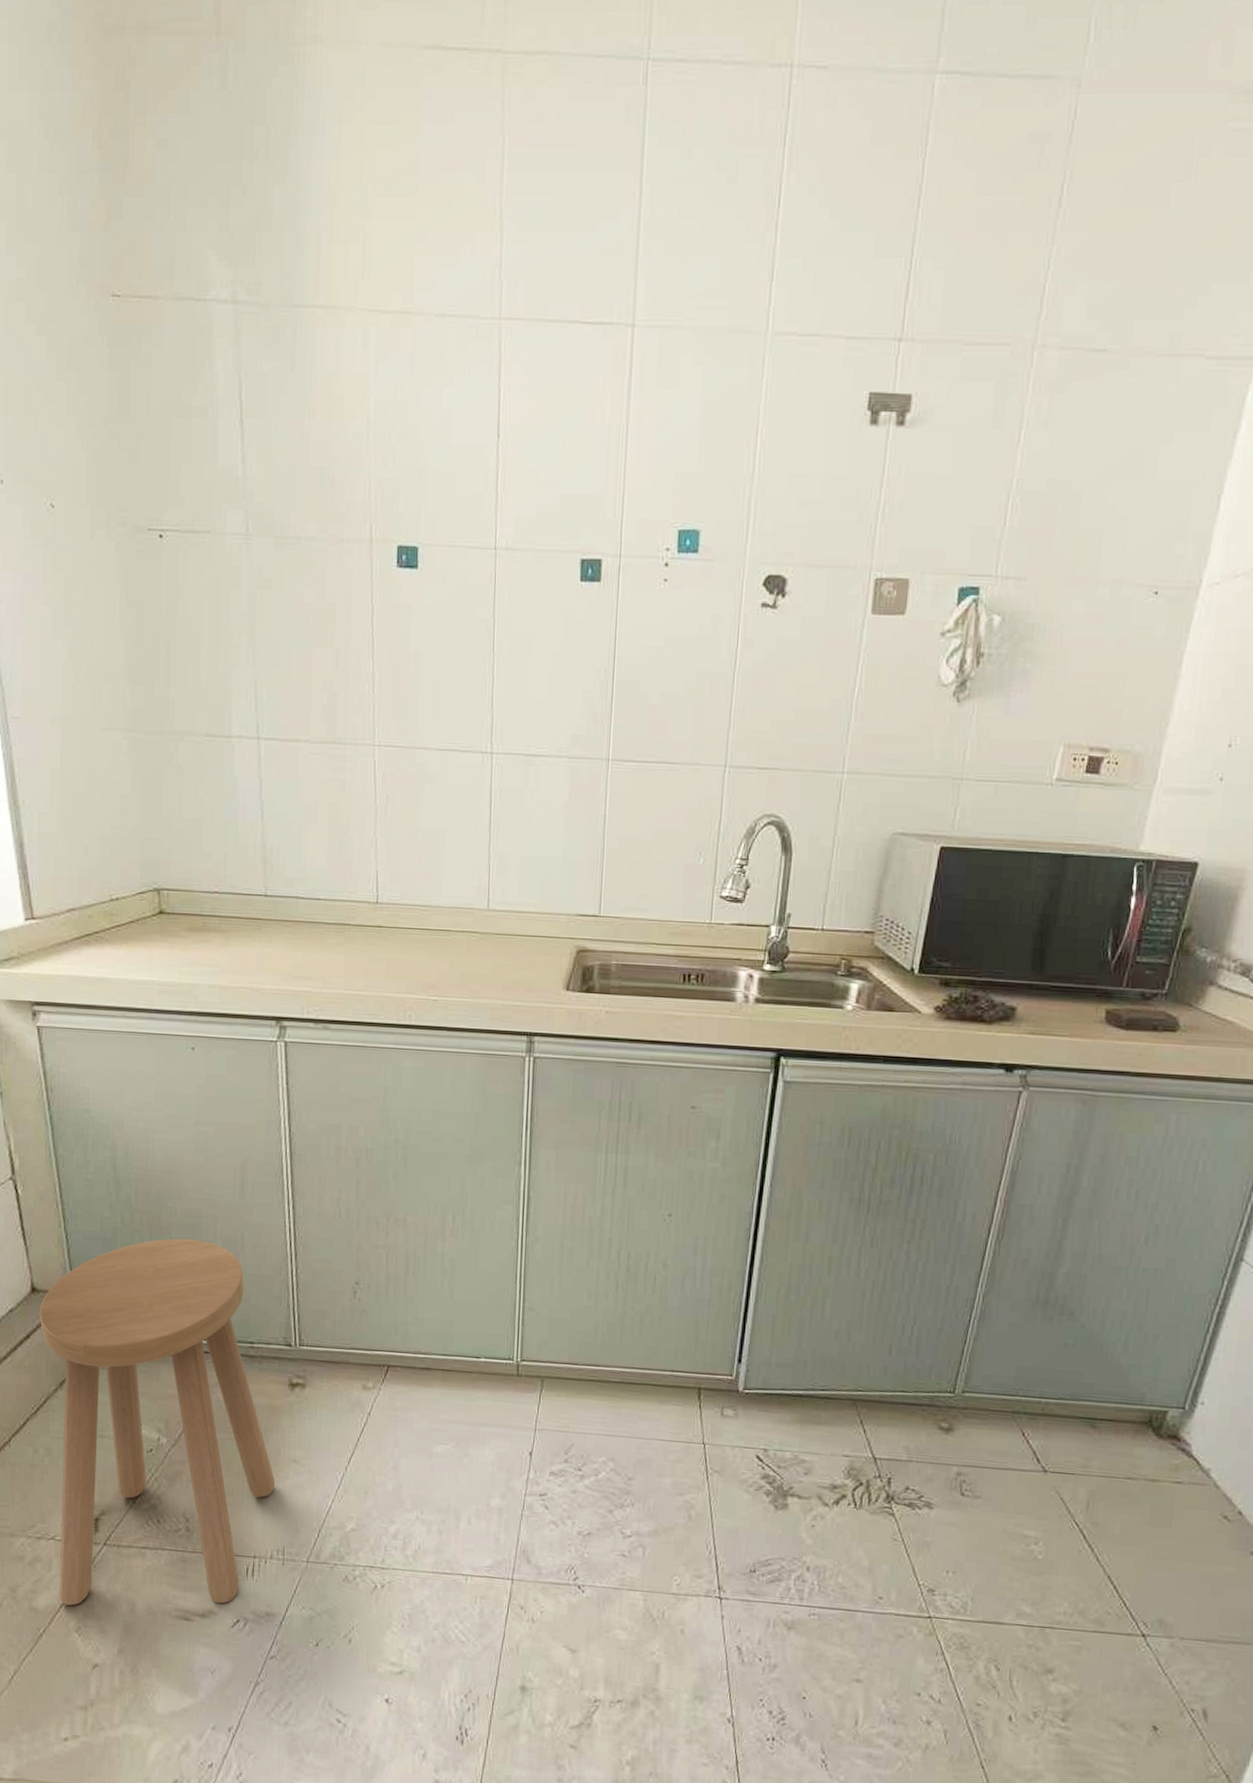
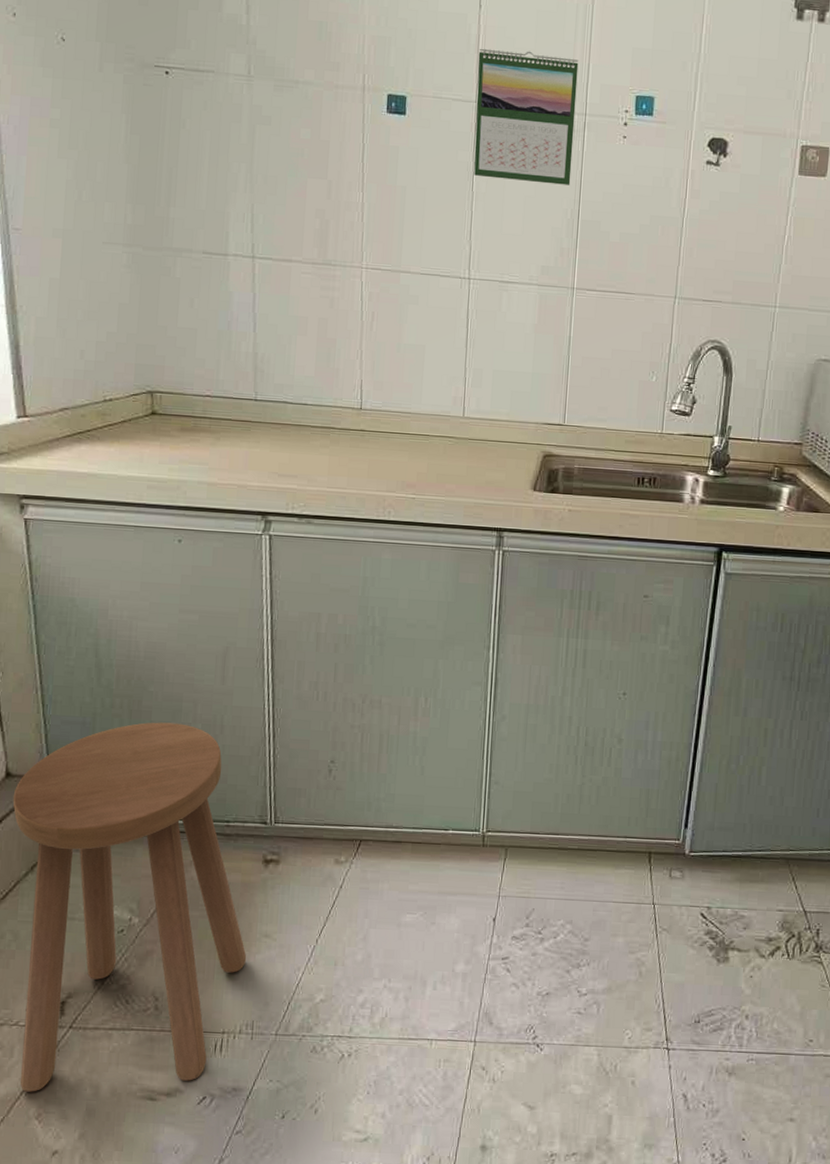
calendar: none [494,485,612,640] -> present [474,48,579,185]

